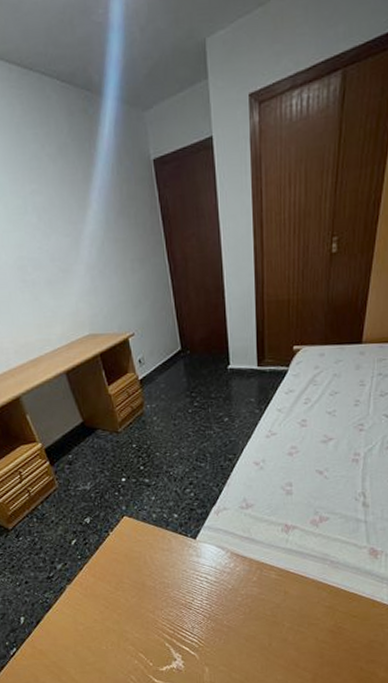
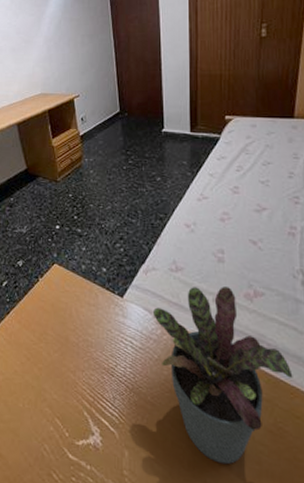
potted plant: none [226,516,352,663] -> present [153,286,293,465]

